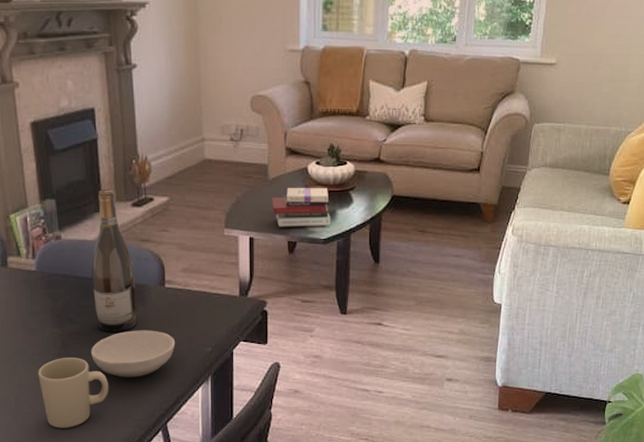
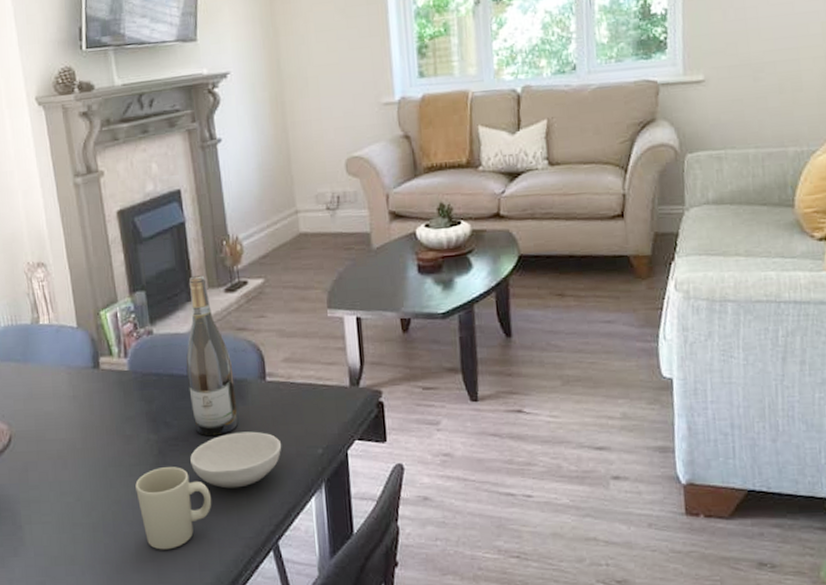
books: present [271,188,331,227] -> none [377,253,449,303]

